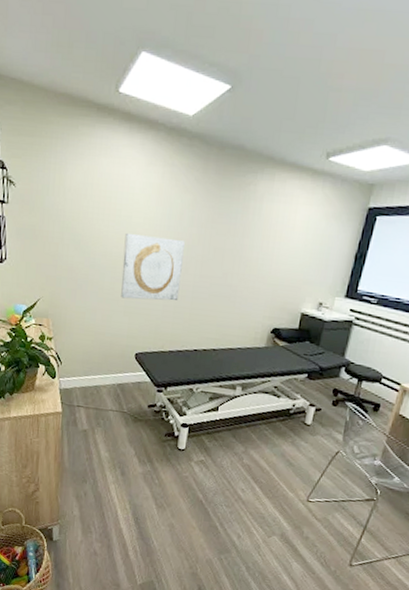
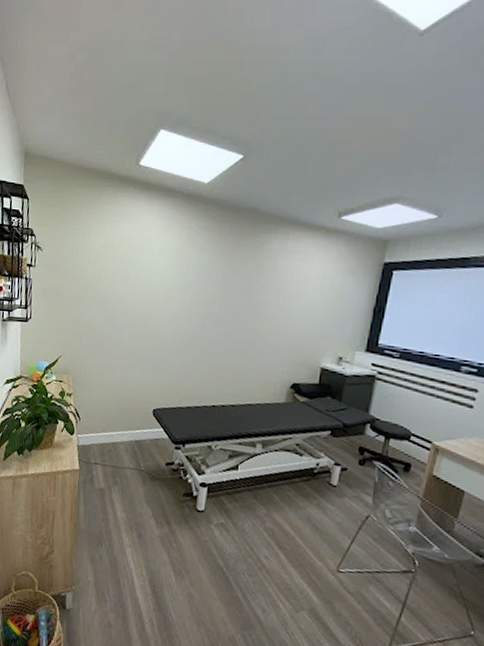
wall art: present [121,232,185,301] -> none [139,291,202,357]

